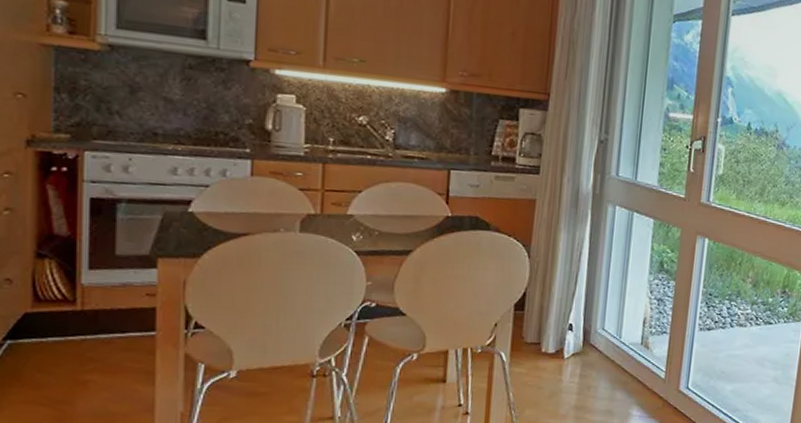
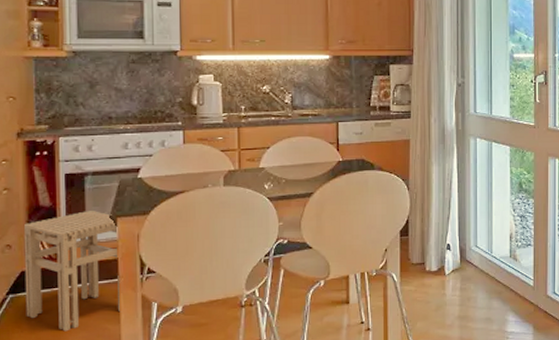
stool: none [29,245,157,390] -> present [23,210,121,332]

